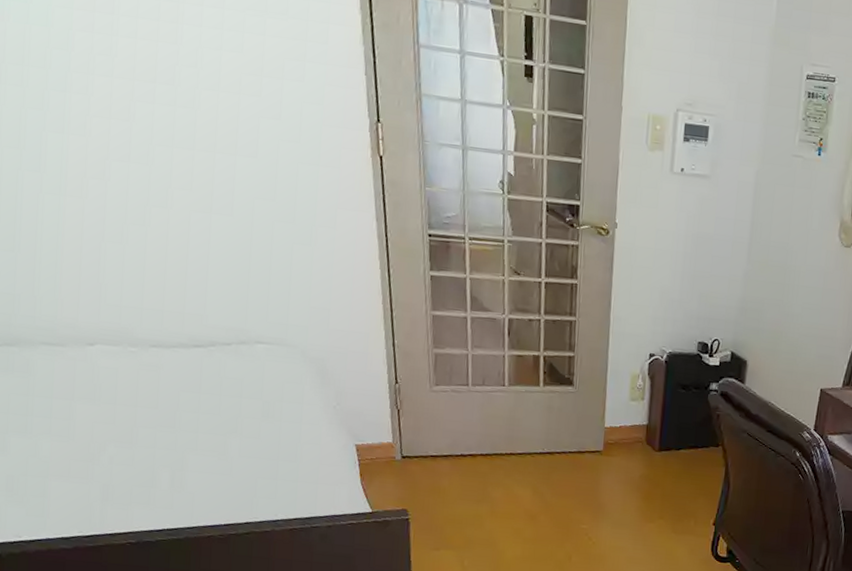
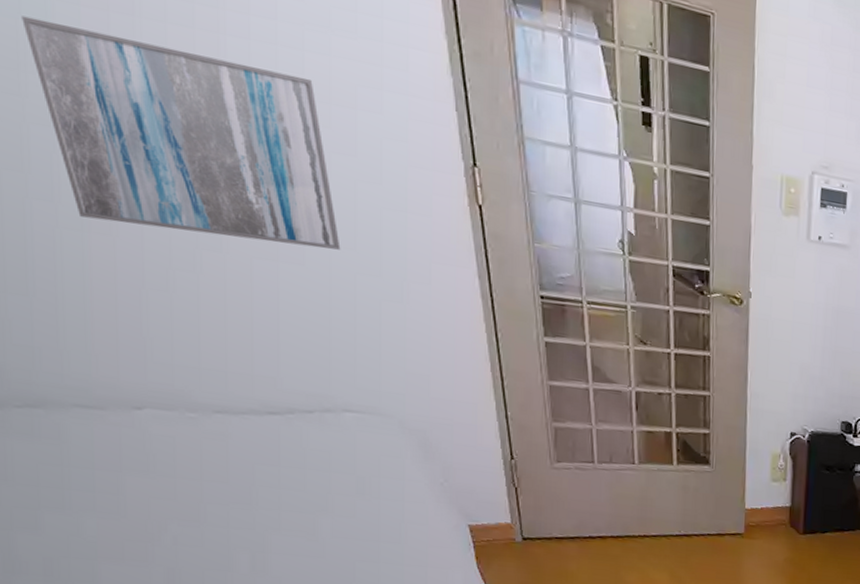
wall art: none [29,21,263,201] -> present [22,15,341,250]

